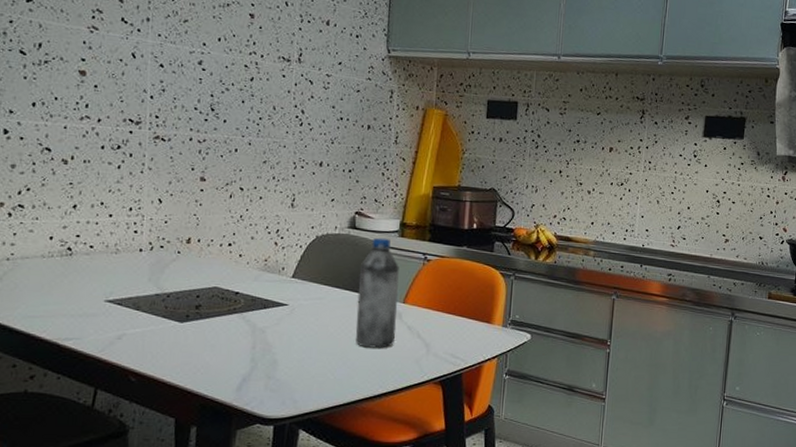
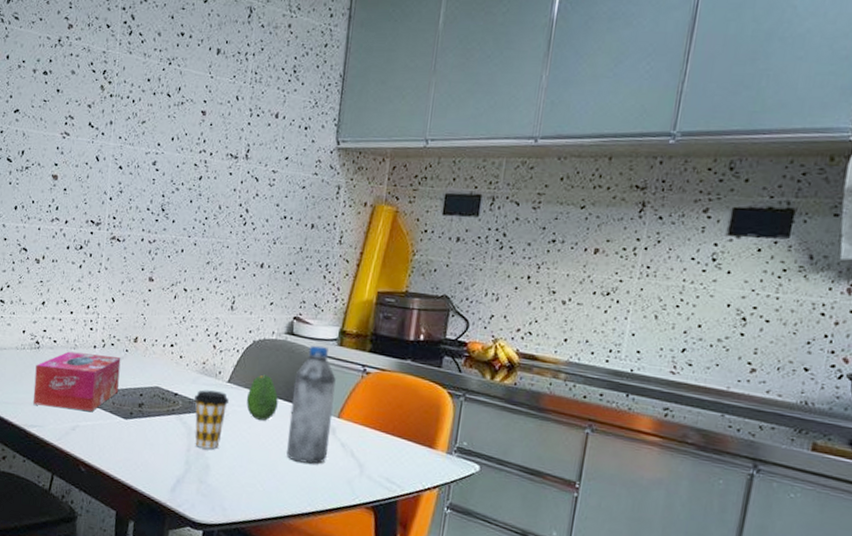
tissue box: none [66,256,173,318] -> present [33,351,121,411]
coffee cup: none [256,286,294,344] -> present [193,390,229,450]
fruit: none [312,268,345,312] -> present [246,374,279,421]

